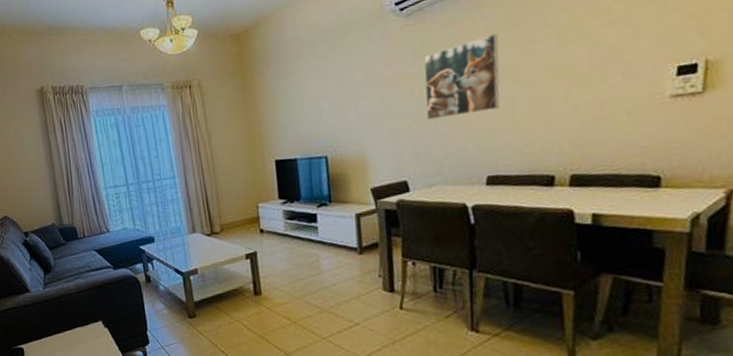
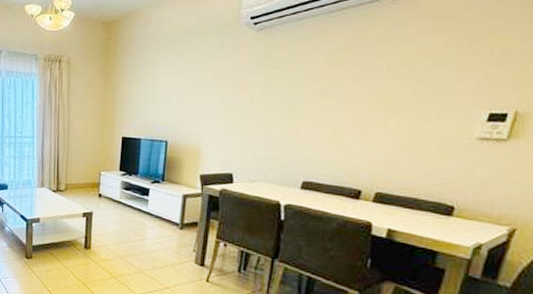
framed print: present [424,34,500,120] -> none [260,59,335,125]

